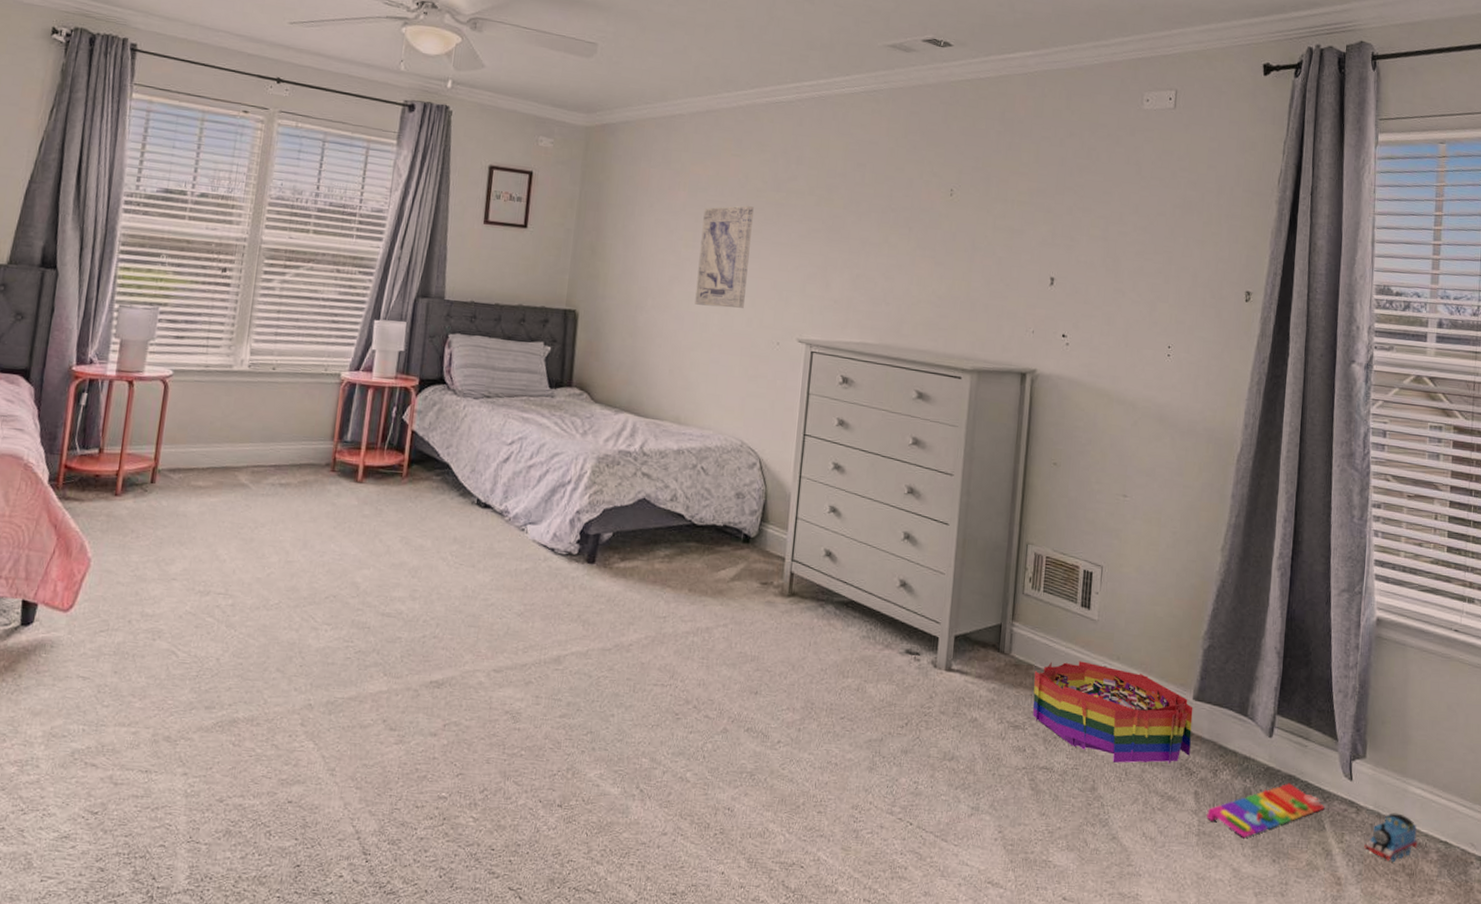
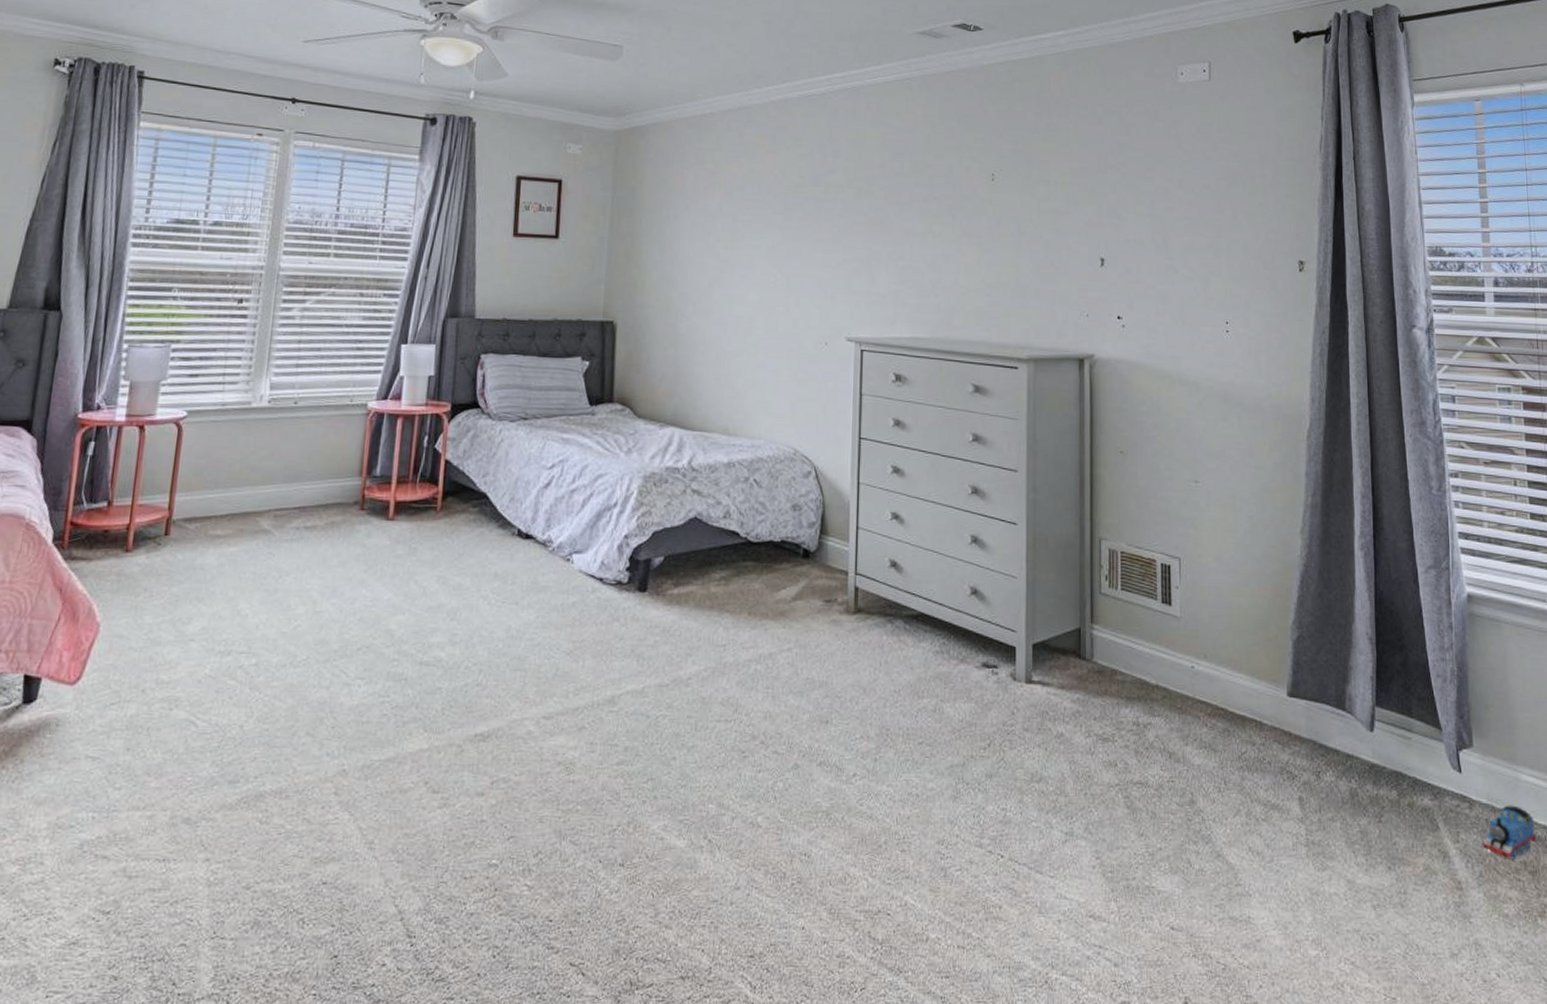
wall art: present [694,205,754,308] -> none [737,202,792,309]
storage bin: present [1032,661,1193,764] -> none [1119,662,1290,771]
knob puzzle: present [1207,783,1325,838] -> none [1314,780,1436,844]

